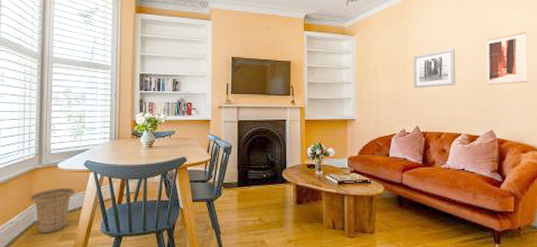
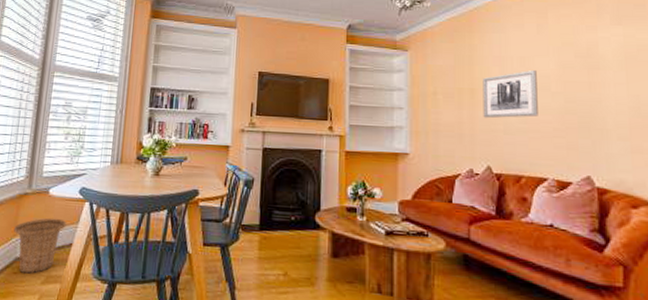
wall art: present [486,32,527,86] -> none [578,52,635,119]

